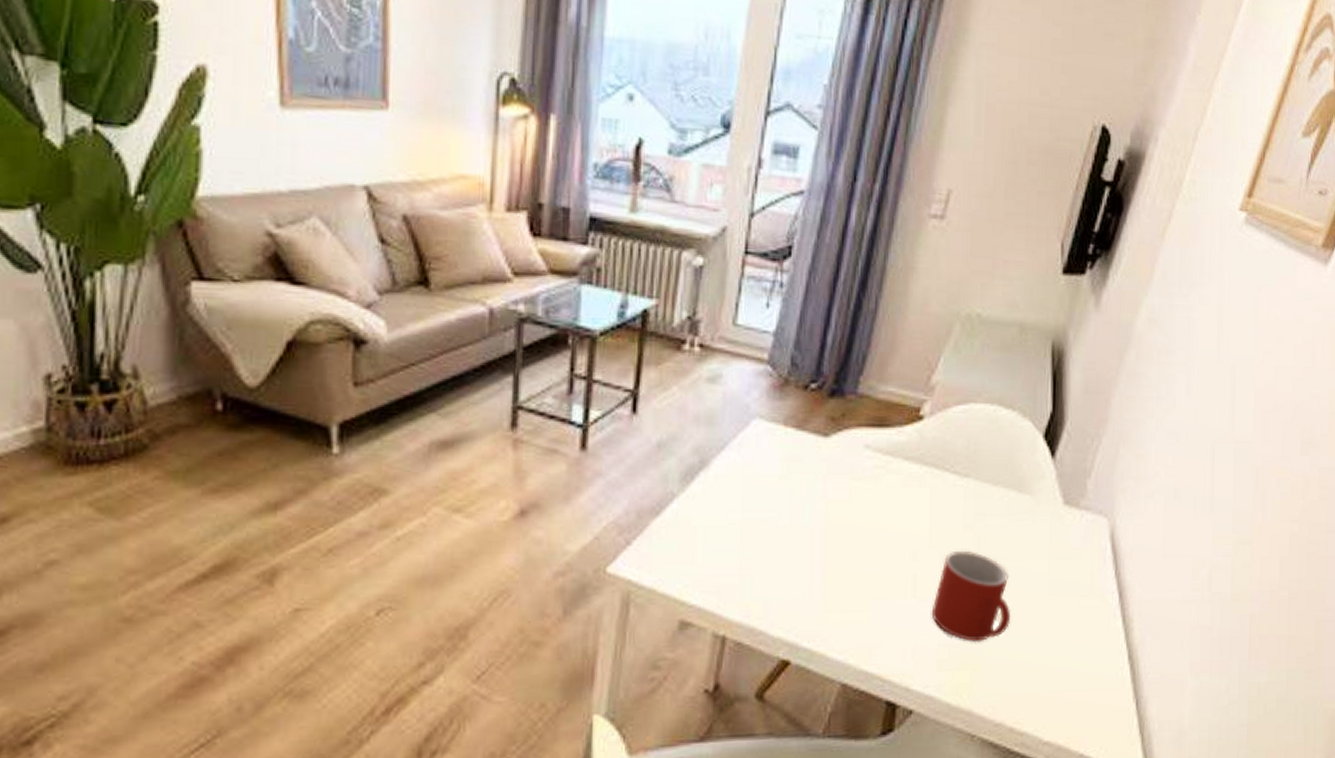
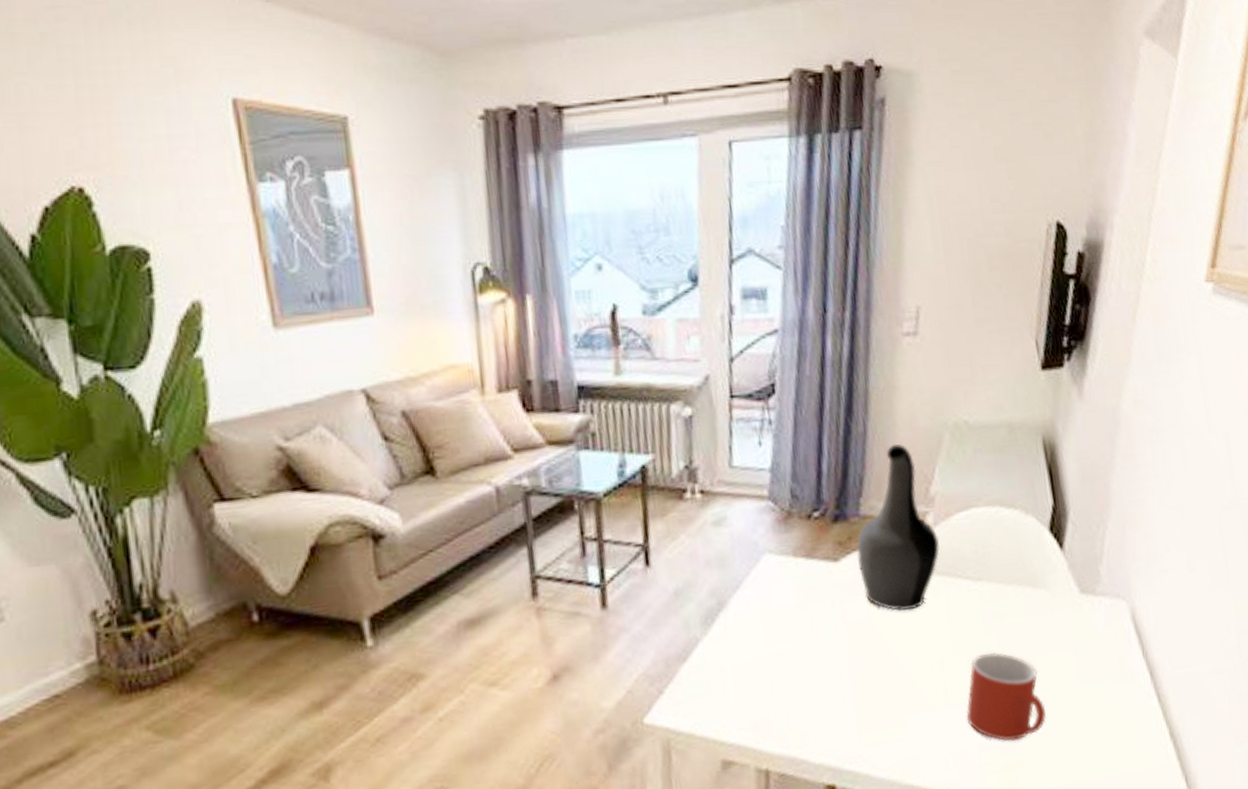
decorative vase: none [847,326,933,497] -> present [856,443,940,612]

